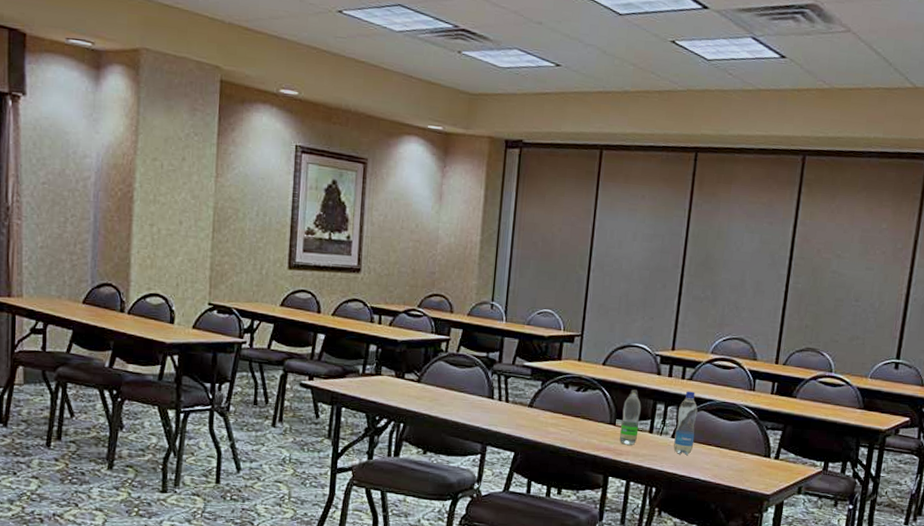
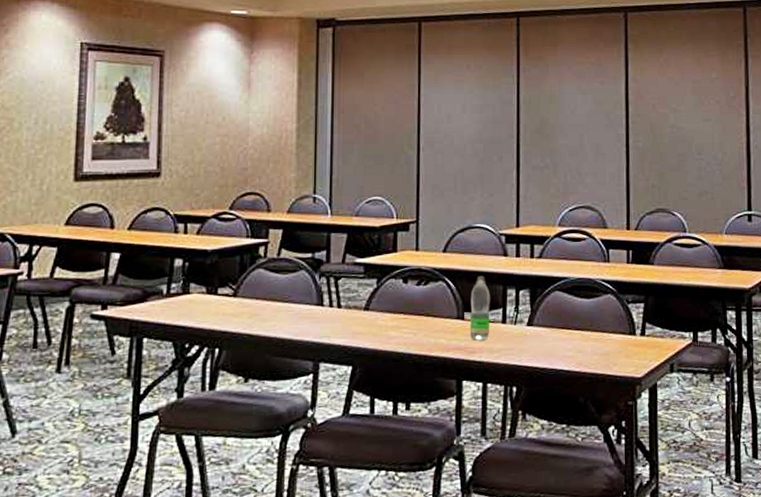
bottle: present [673,391,698,456] -> none [530,270,552,345]

